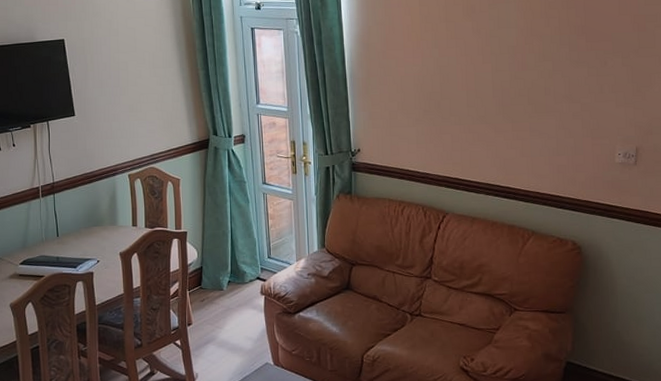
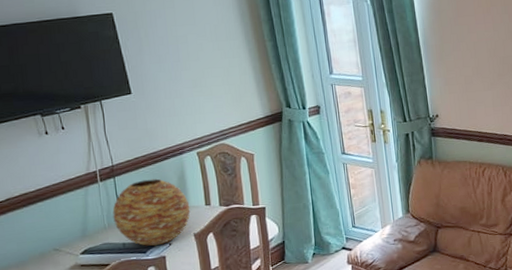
vase: none [50,197,119,262] -> present [112,178,191,246]

